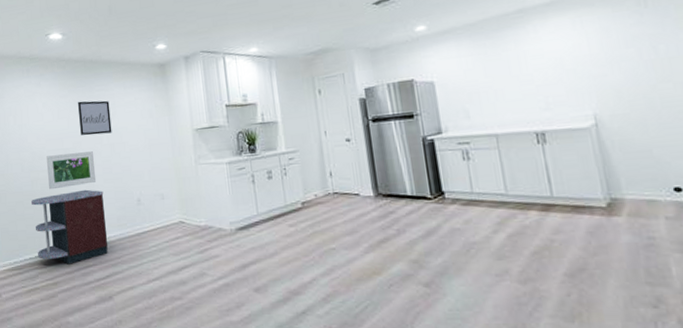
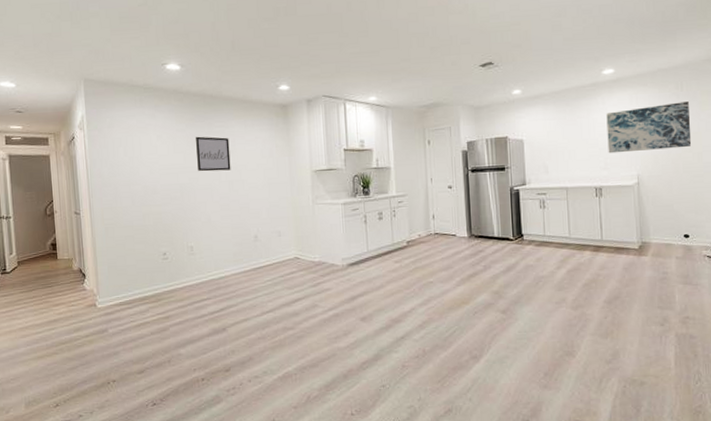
storage cabinet: present [31,189,109,265] -> none [143,225,224,299]
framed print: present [47,151,97,190] -> none [160,188,213,225]
wall art: none [541,19,670,91] -> present [606,102,692,154]

